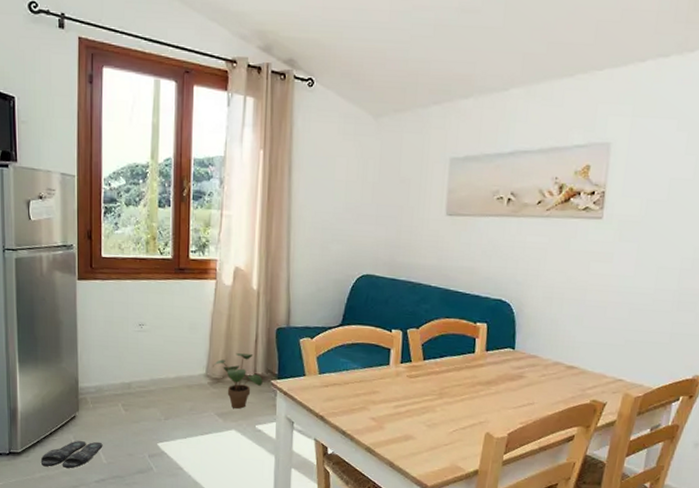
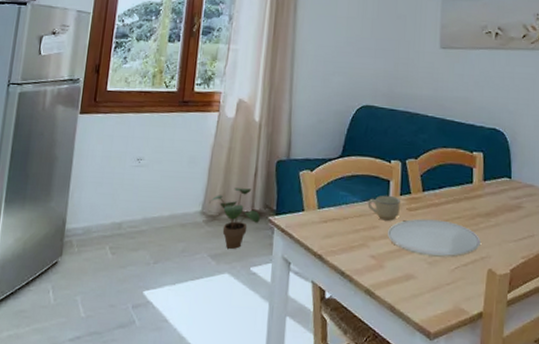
slippers: present [41,440,103,468] -> none [11,290,83,324]
cup: none [368,362,402,387] -> present [367,195,401,221]
plate: none [388,385,480,421] -> present [388,218,481,258]

